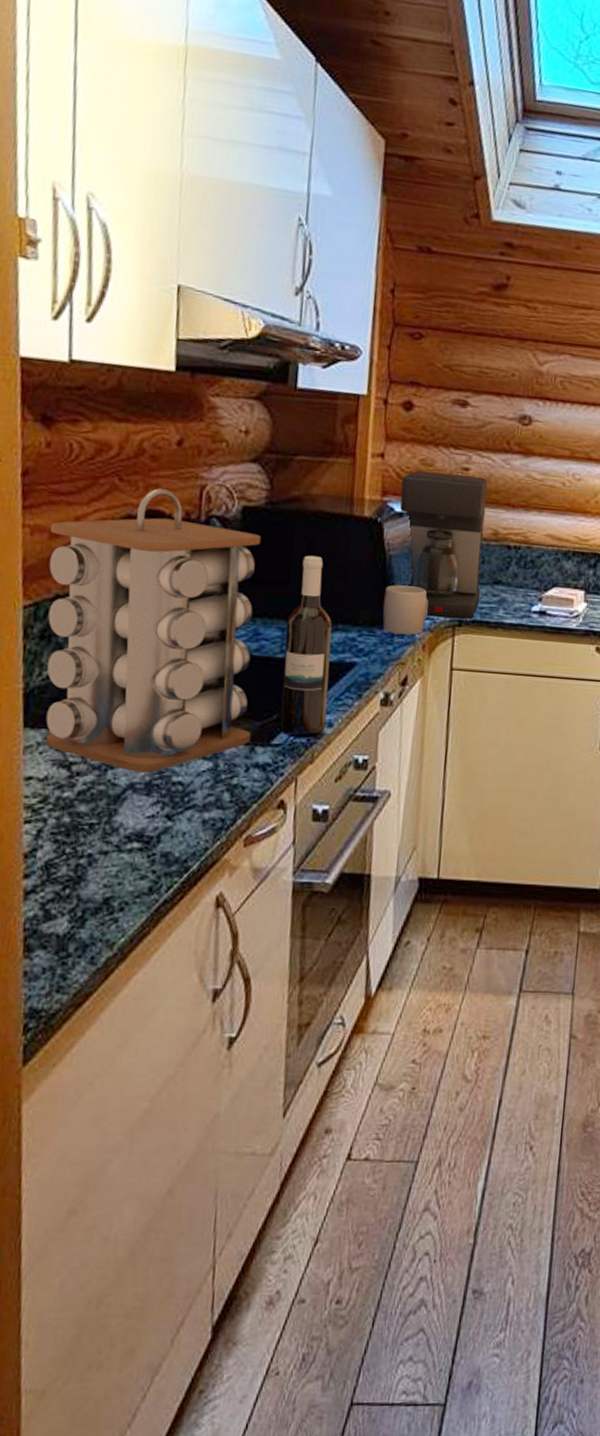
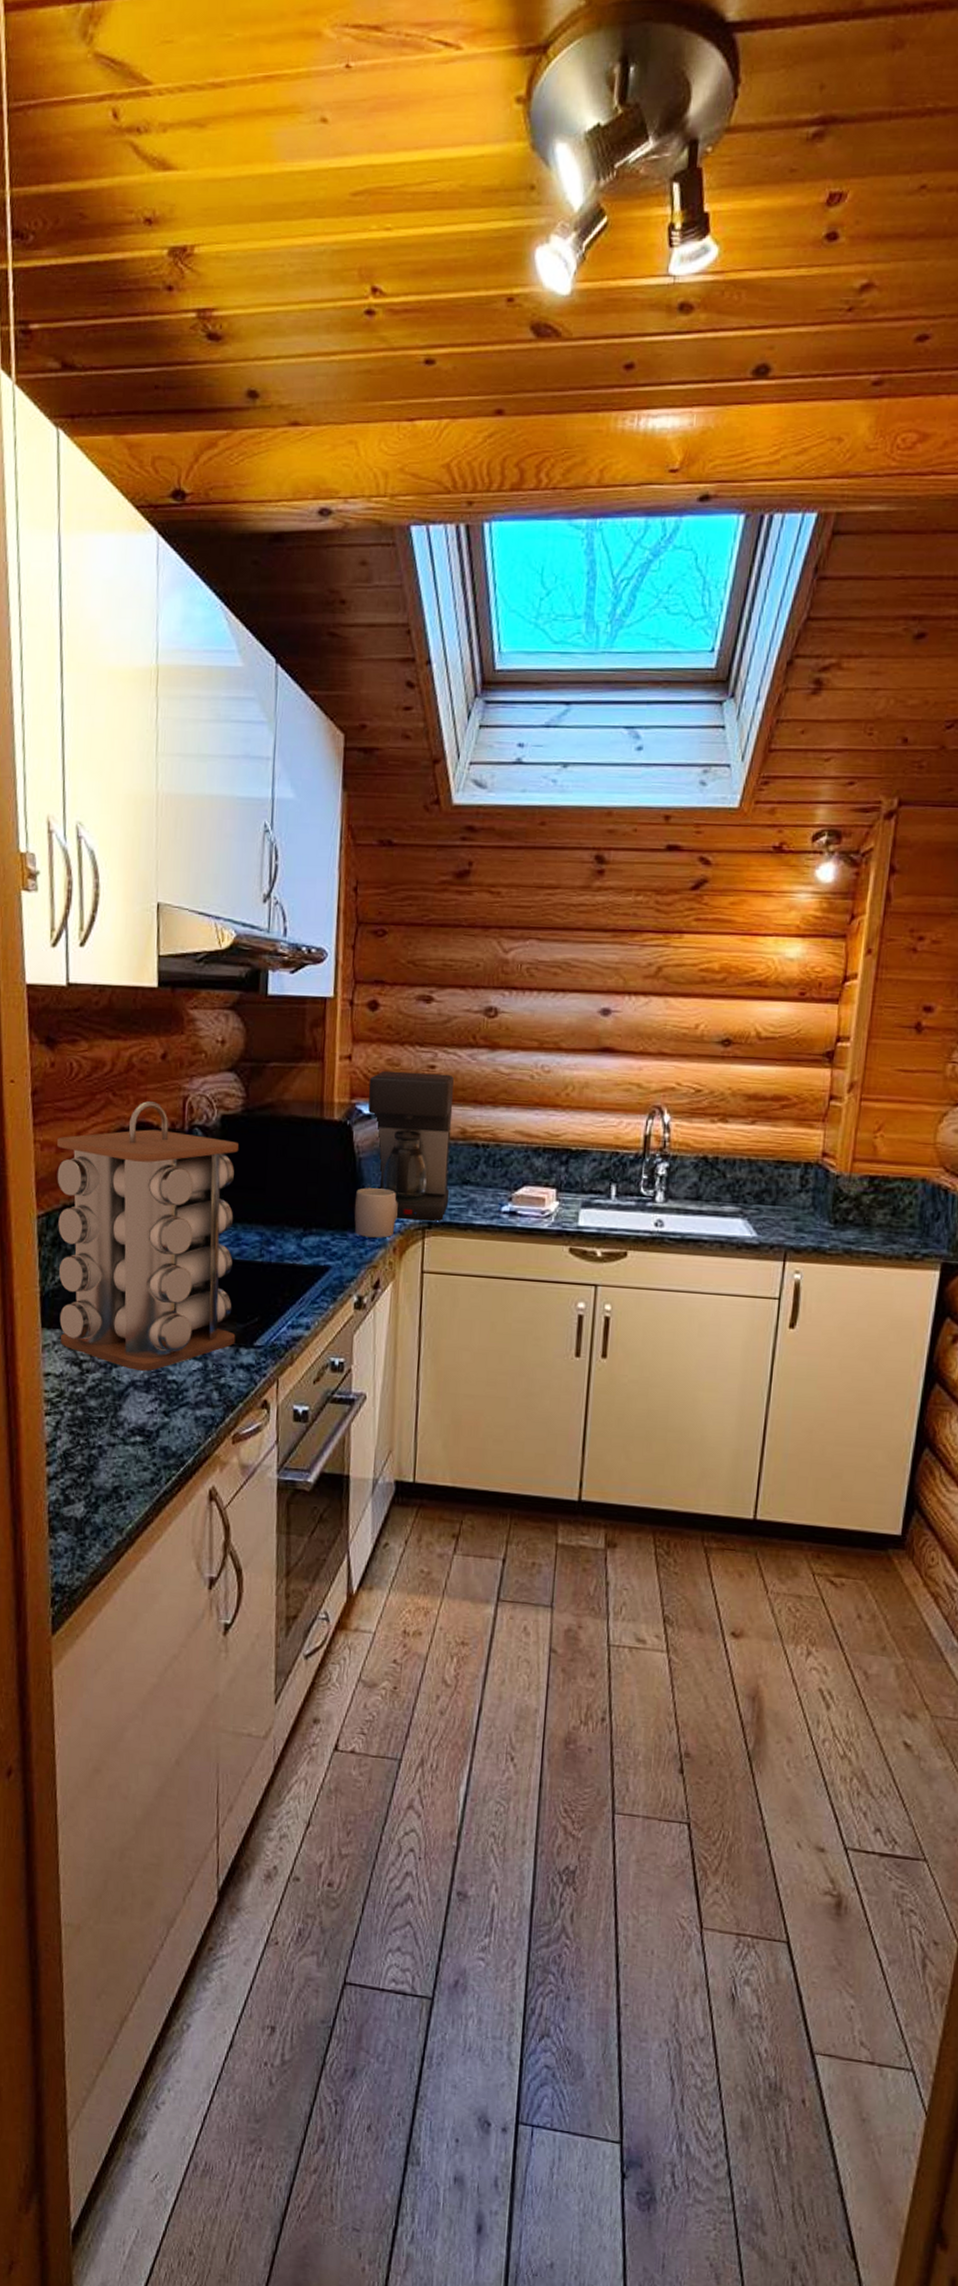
wine bottle: present [280,555,332,739] -> none [261,1161,307,1341]

